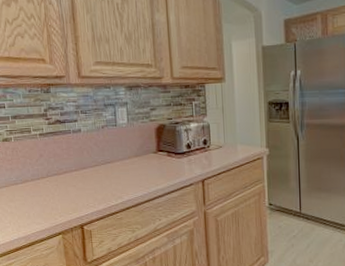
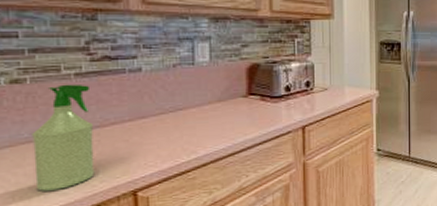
spray bottle: none [17,142,56,220] -> present [32,84,95,191]

